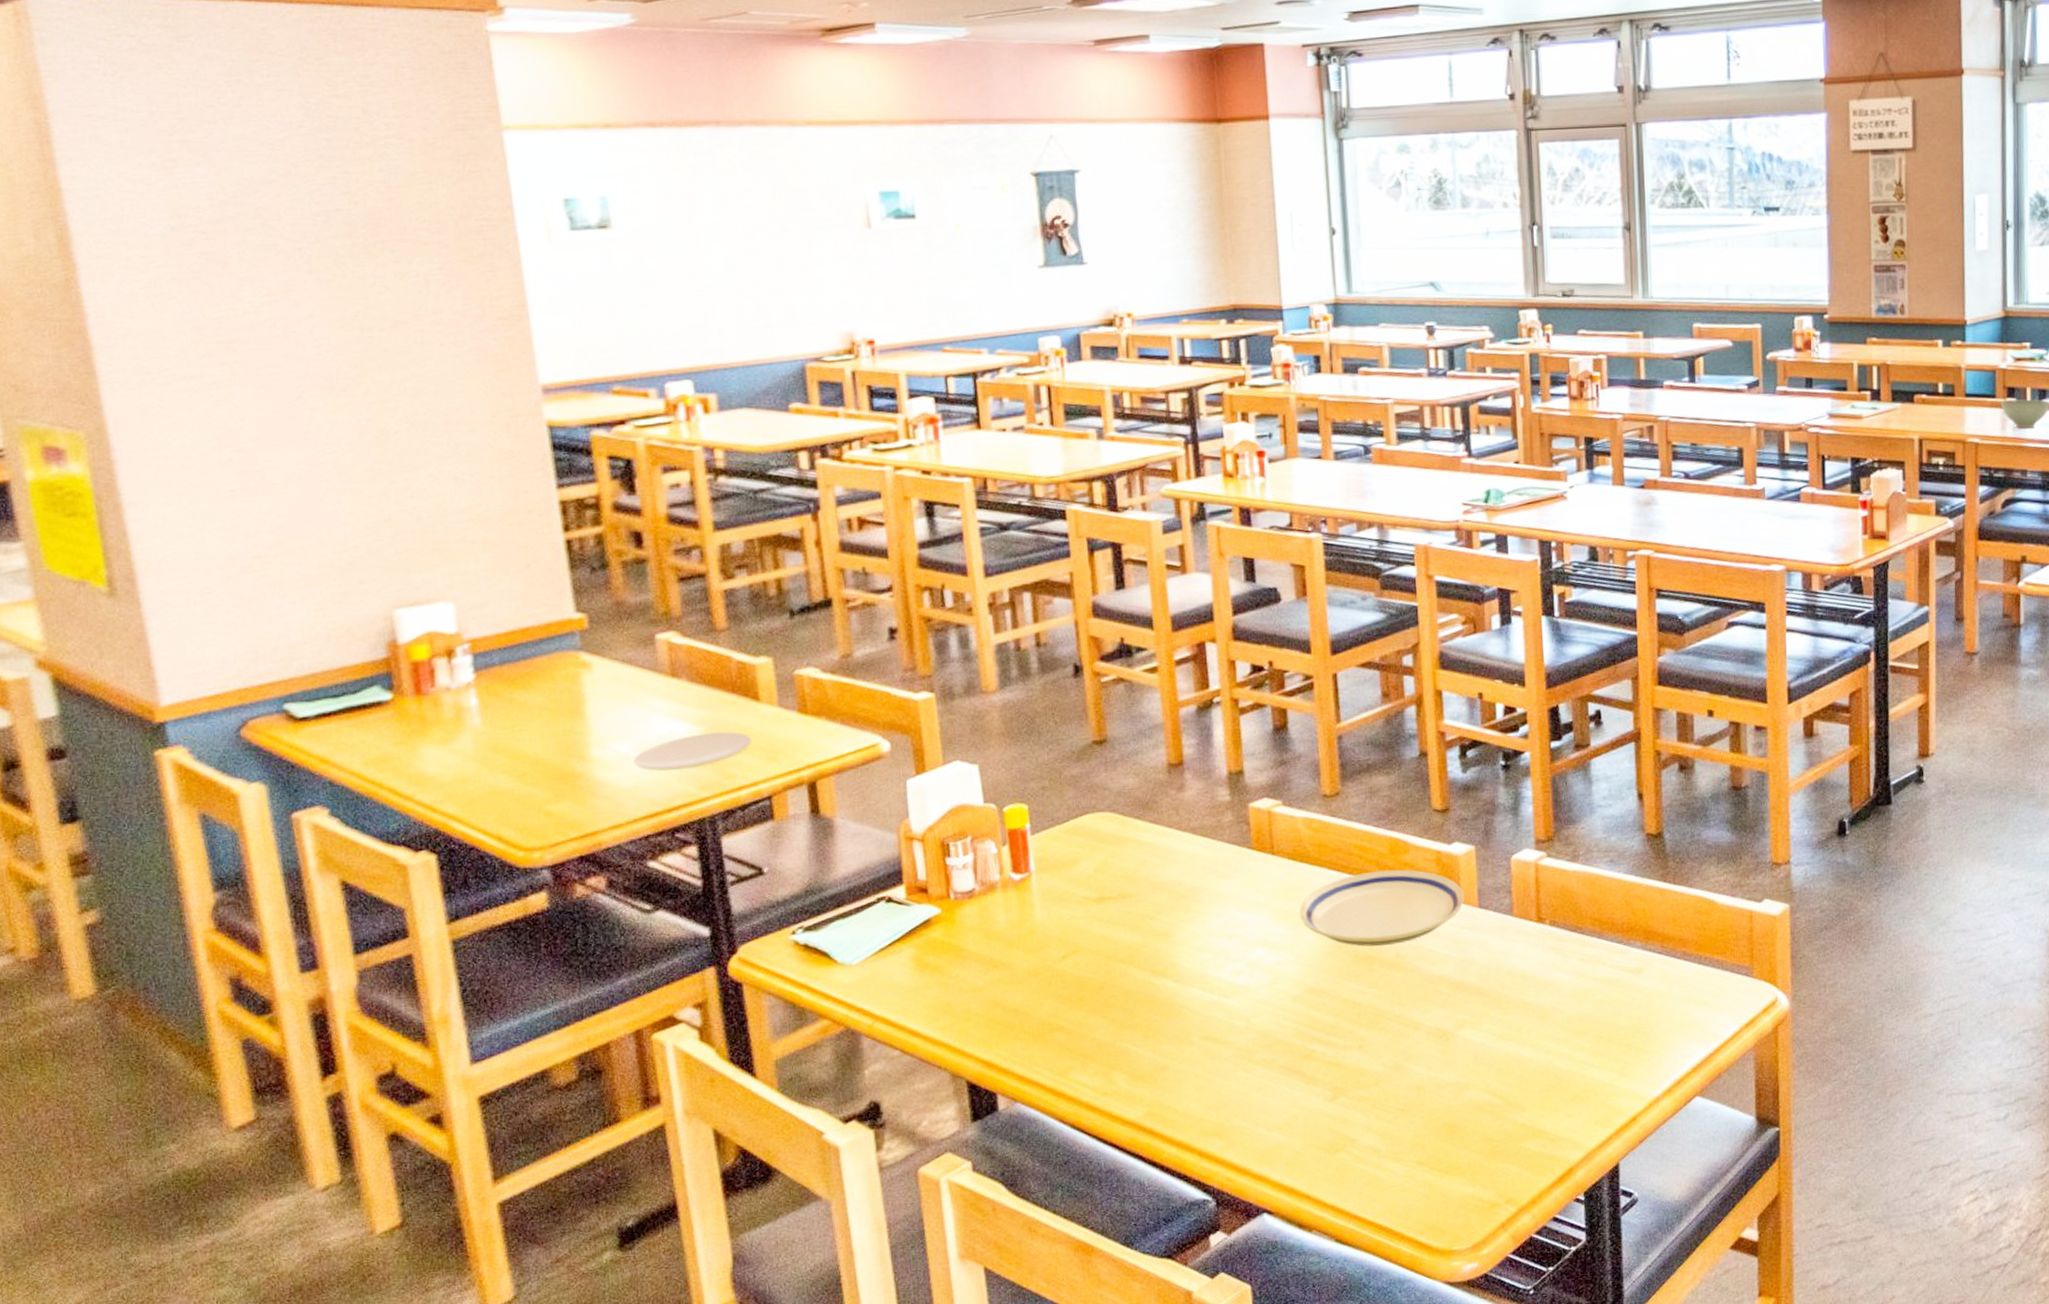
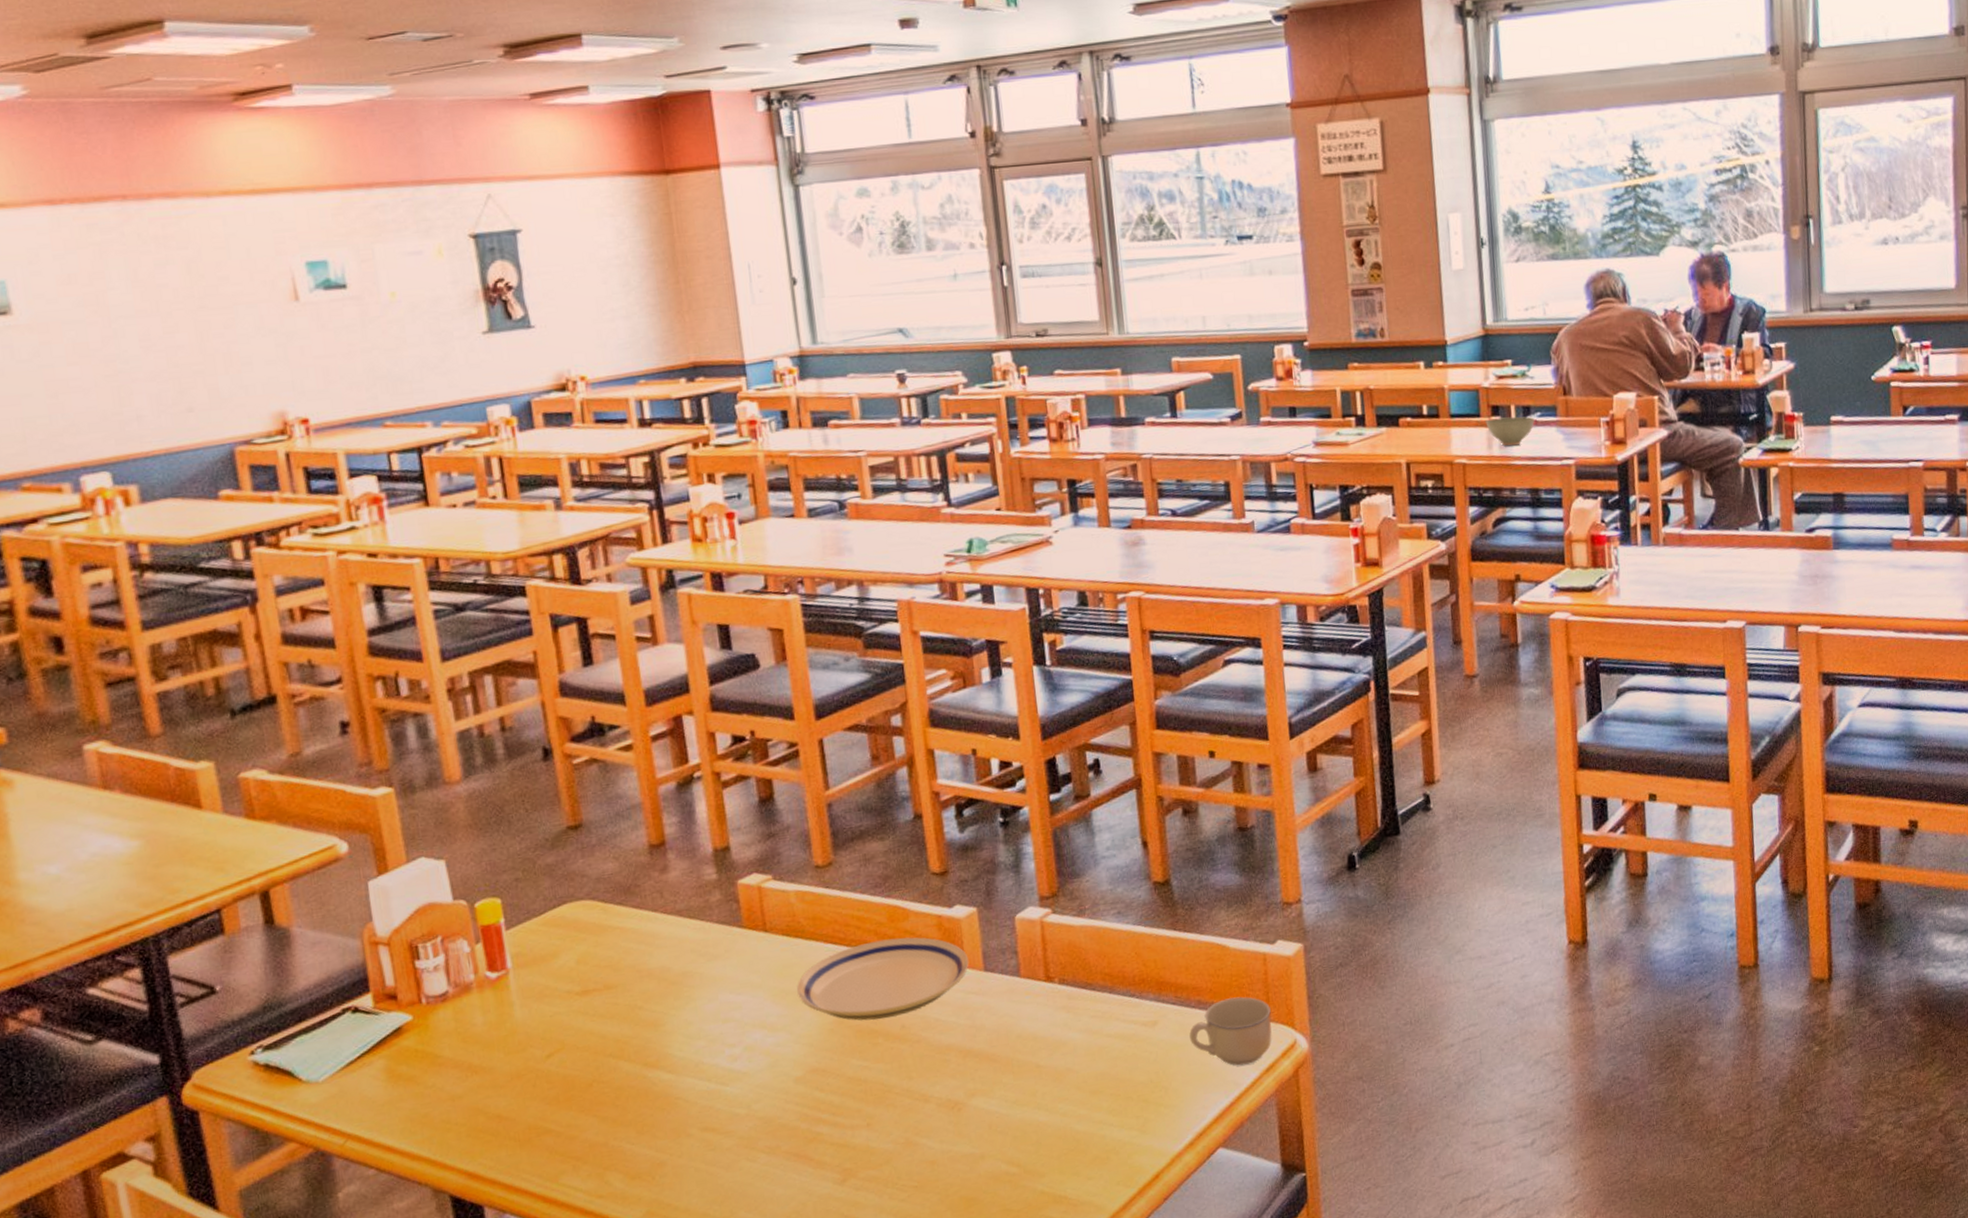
plate: present [634,732,752,771] -> none [65,843,196,892]
cup: none [1673,951,1754,1018] -> present [1189,996,1272,1066]

